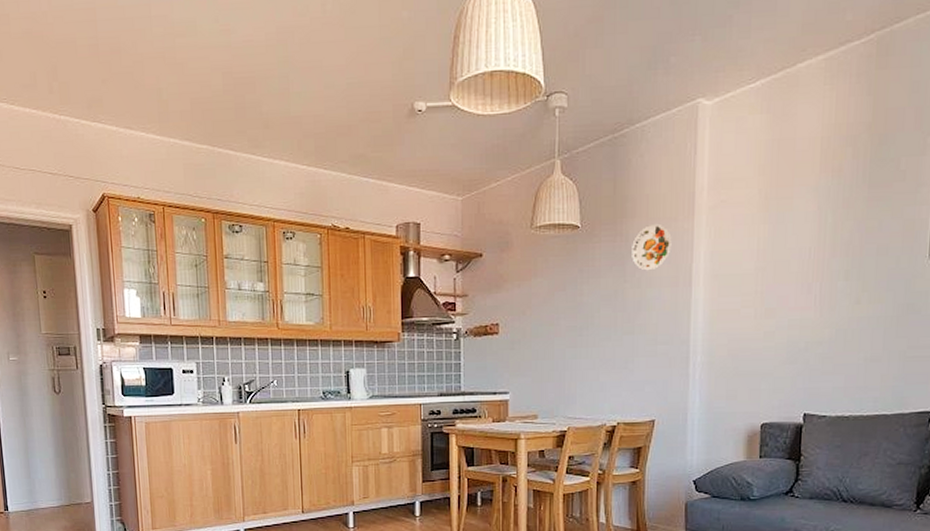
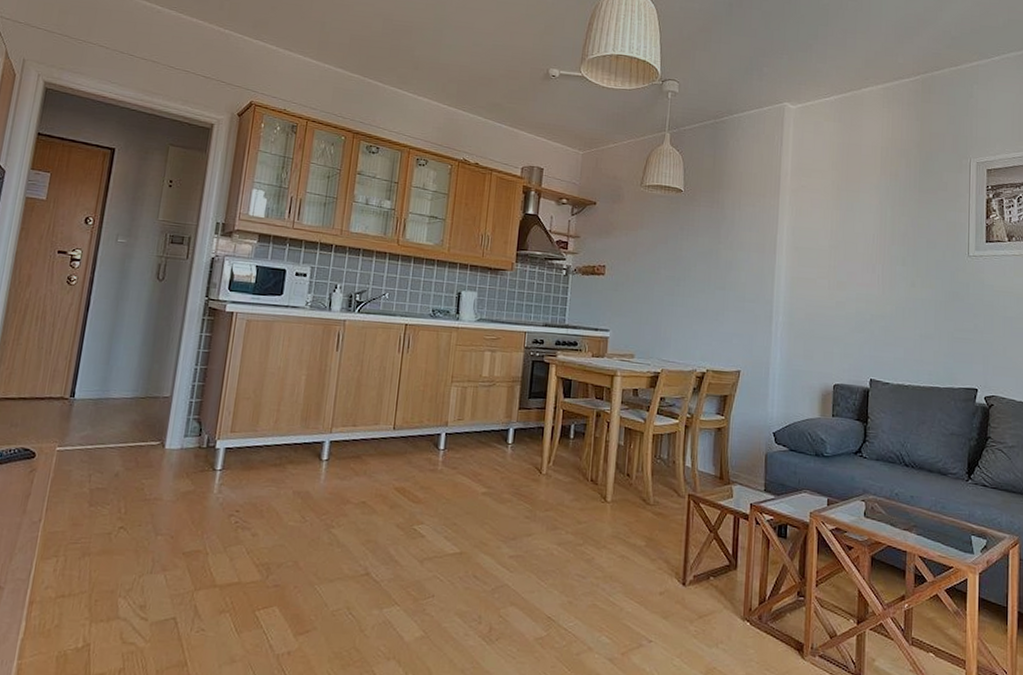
decorative plate: present [632,225,672,271] -> none [726,197,760,236]

